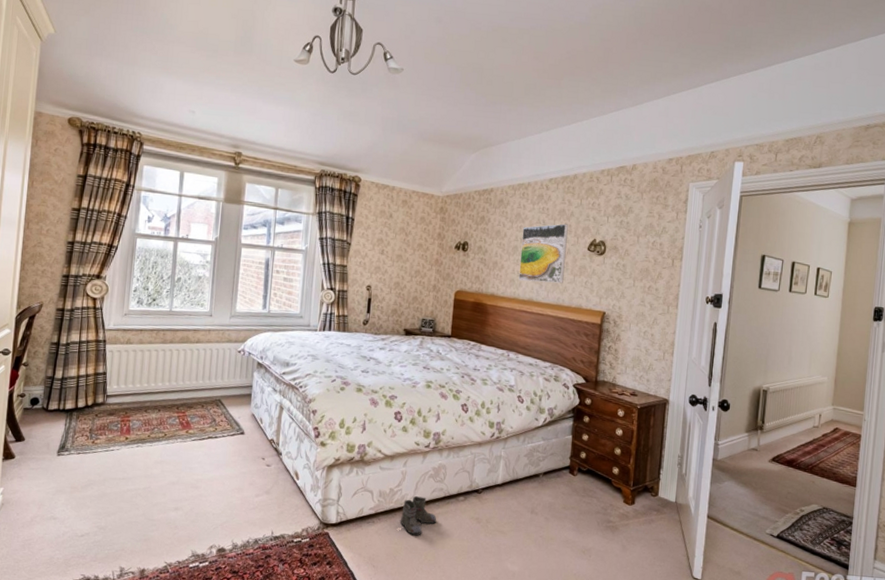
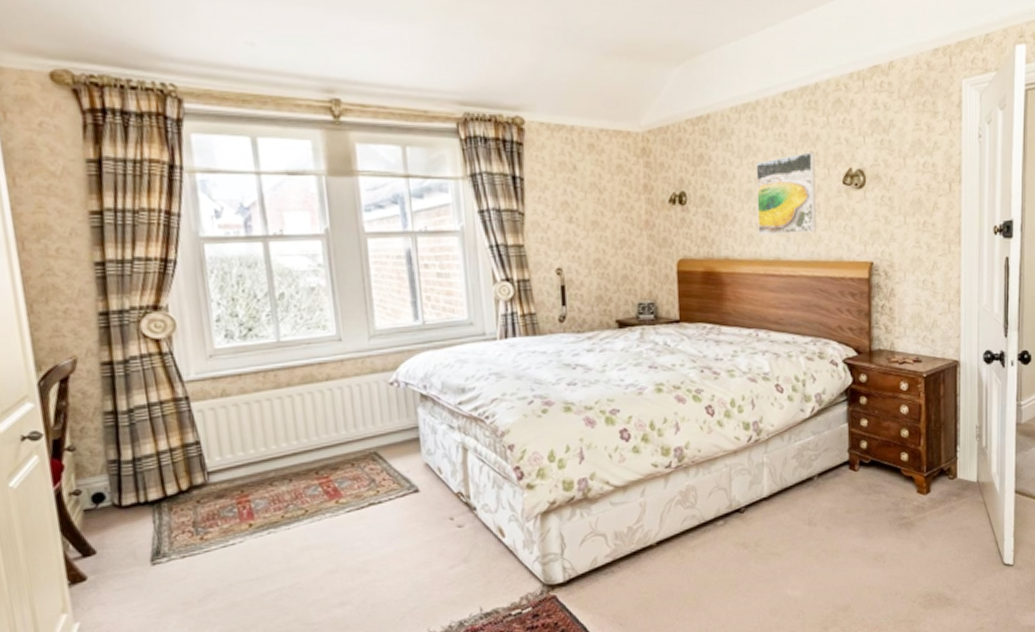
boots: present [400,496,437,536] -> none [646,529,694,579]

